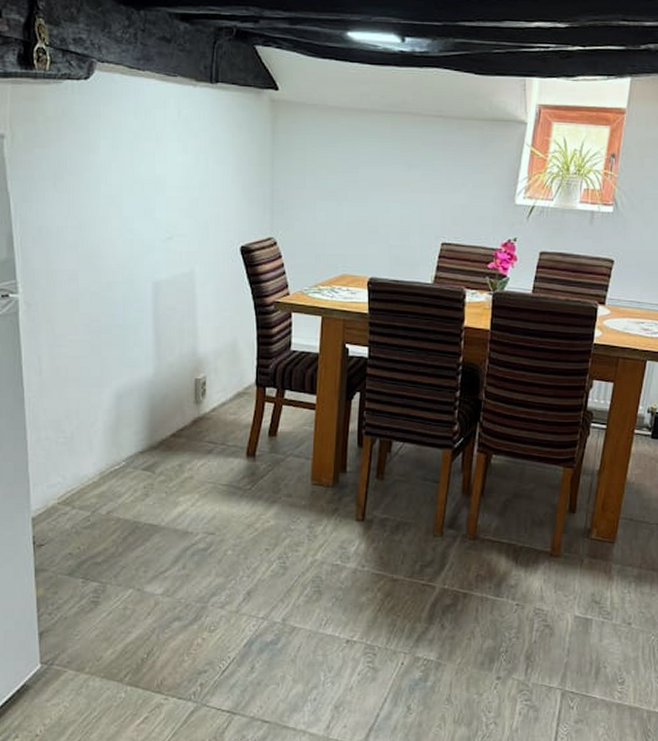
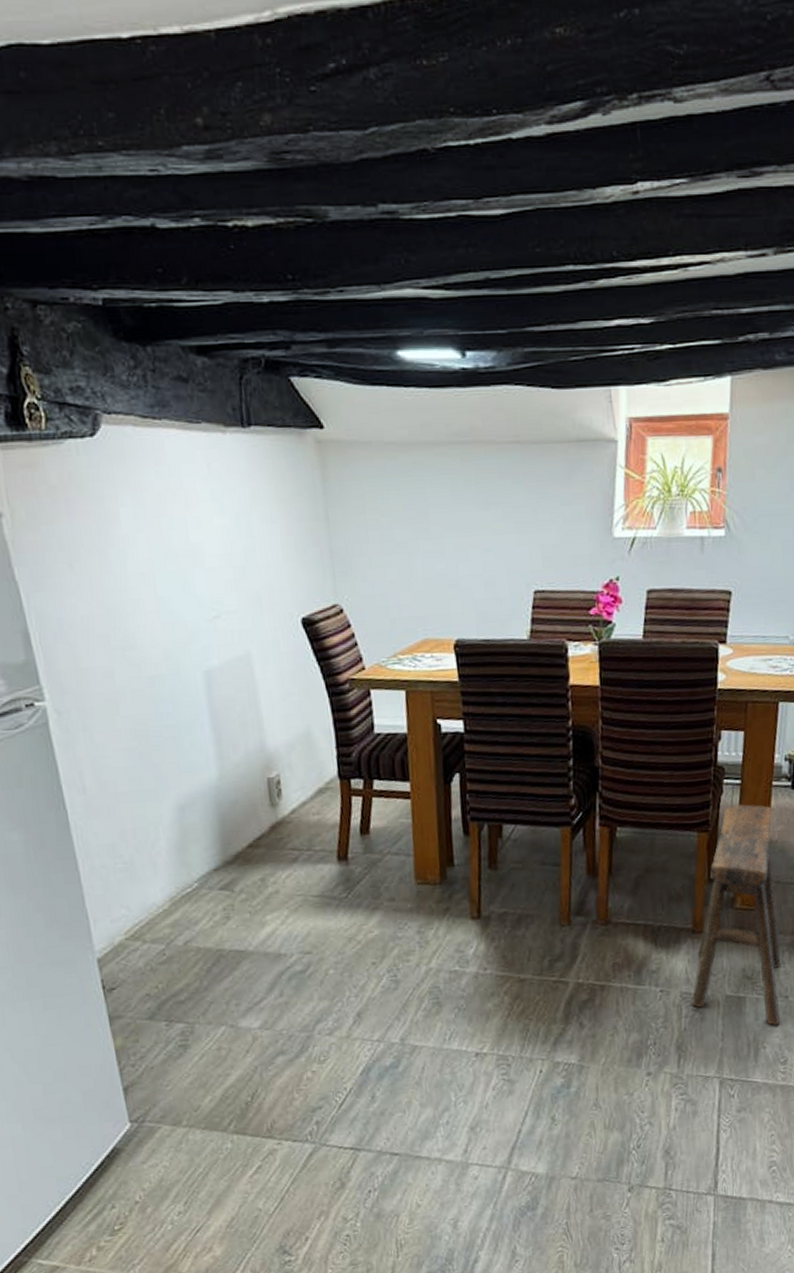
stool: none [542,446,633,648] -> present [691,803,781,1025]

